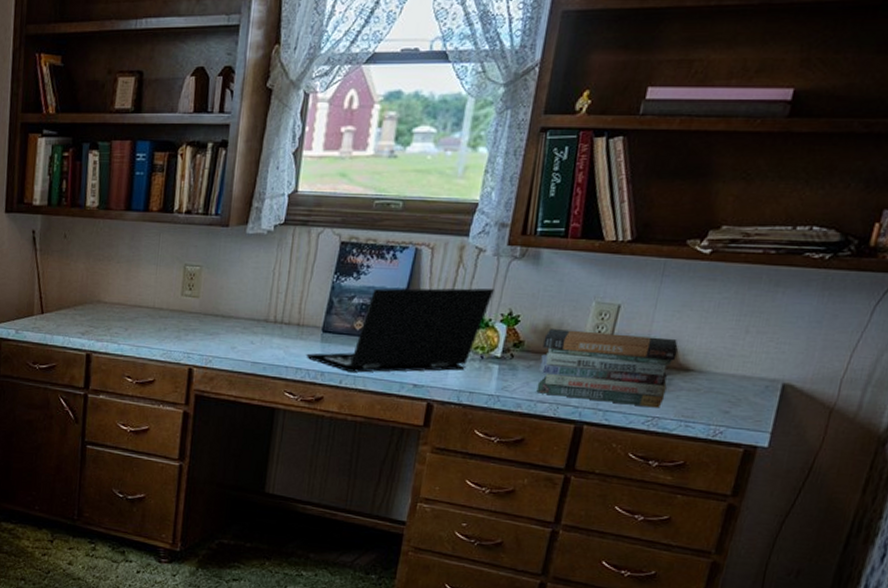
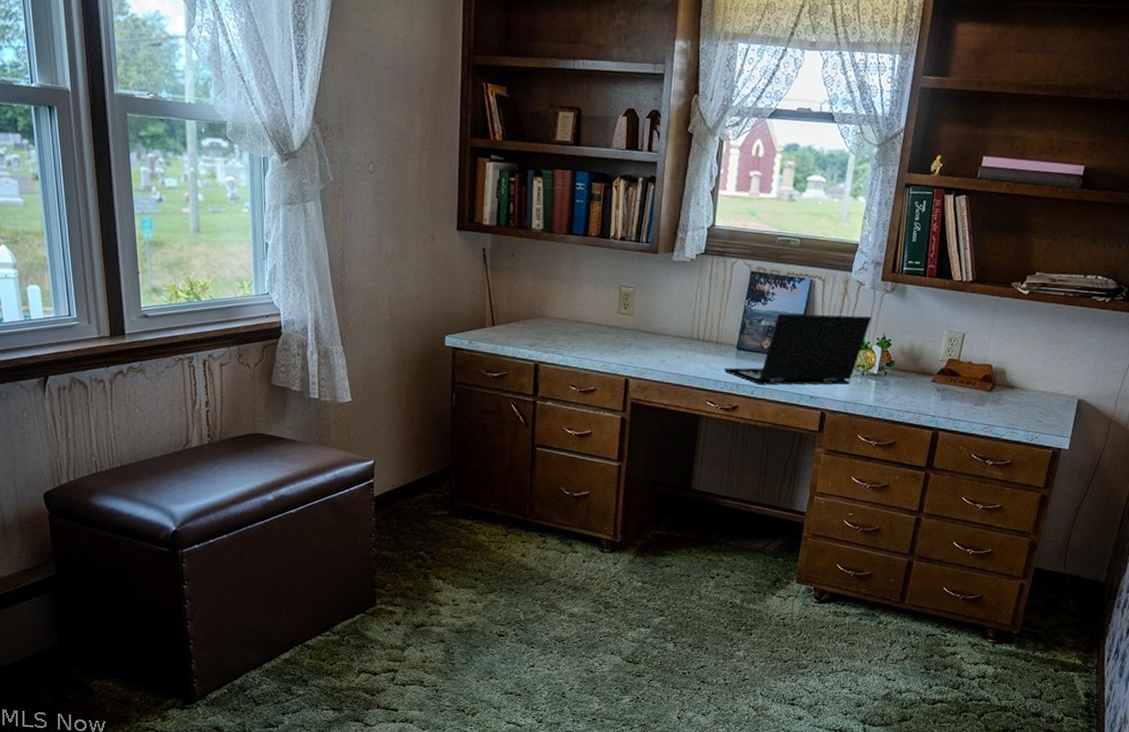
book stack: present [536,329,678,408] -> none [904,351,1006,418]

